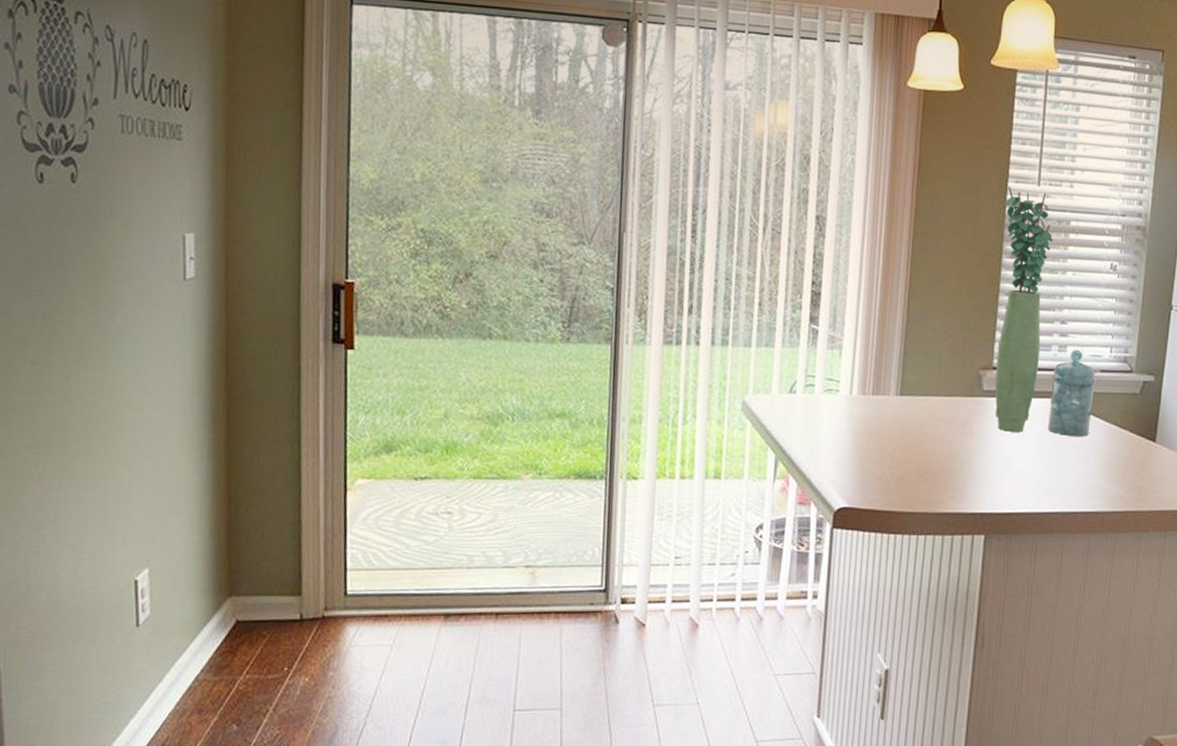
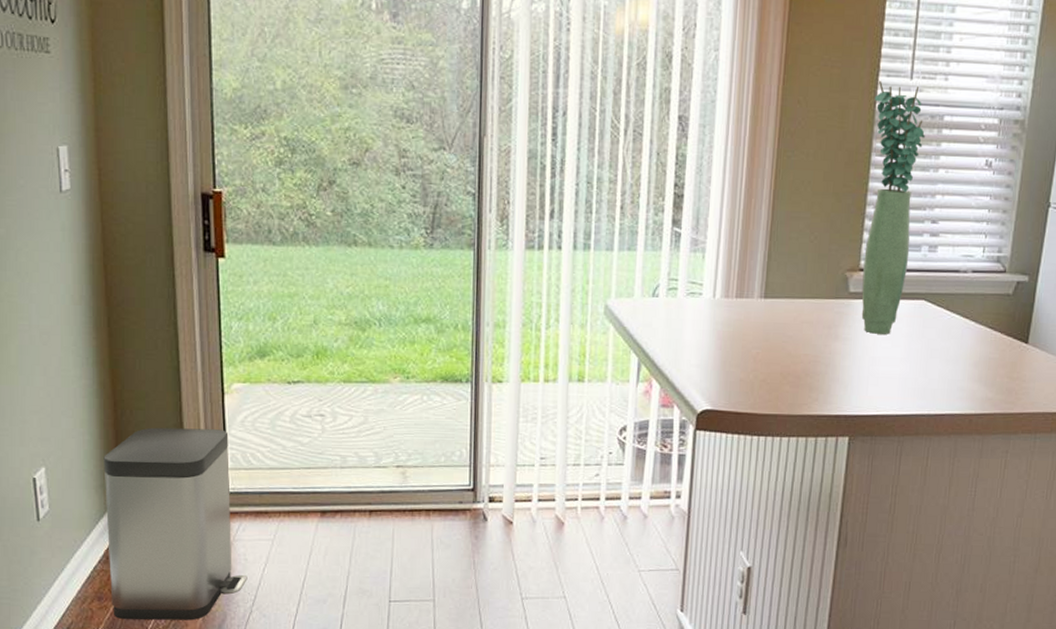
pedal bin: none [212,525,363,734] -> present [103,427,248,620]
canister: present [1048,350,1097,436] -> none [916,250,968,338]

